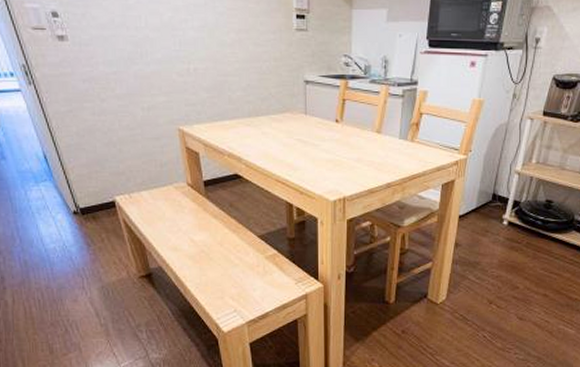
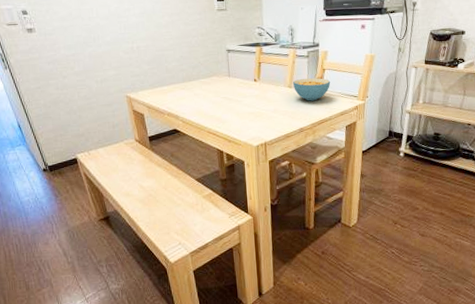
cereal bowl: none [382,122,428,151] -> present [292,77,331,101]

